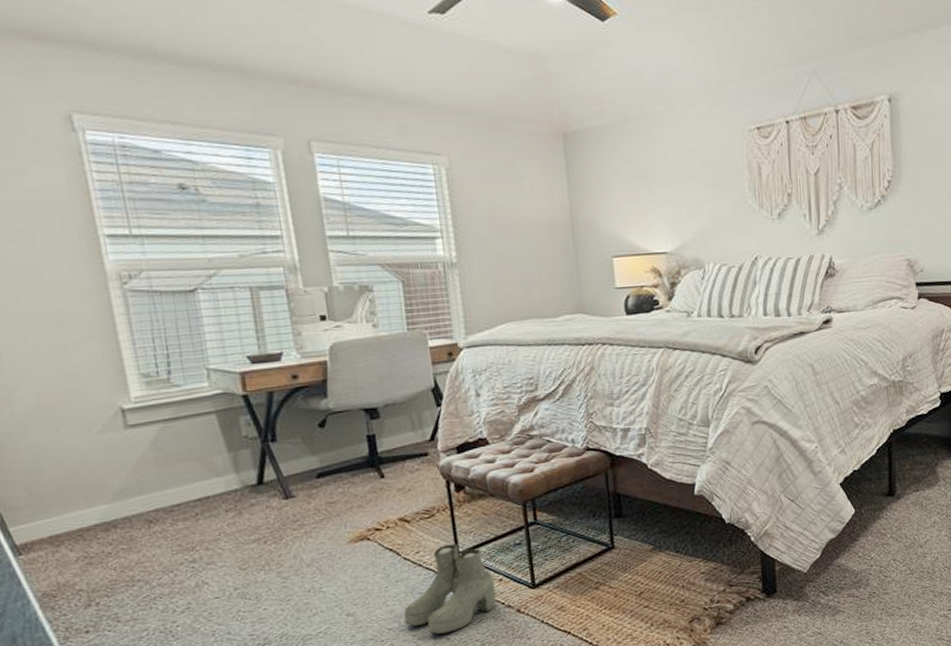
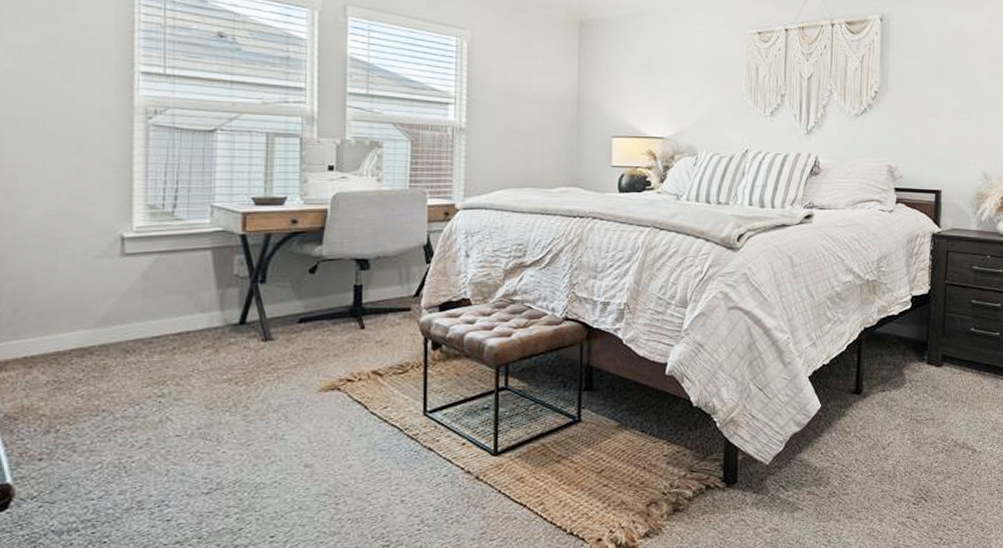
boots: present [404,543,497,635] -> none [362,402,457,495]

